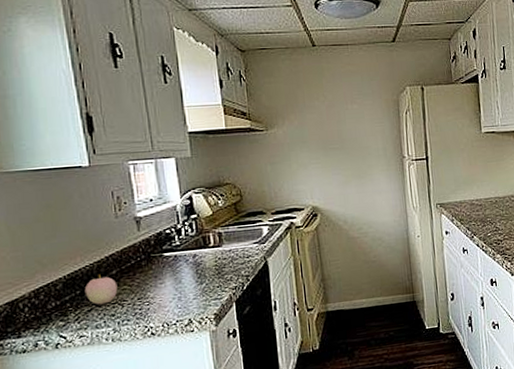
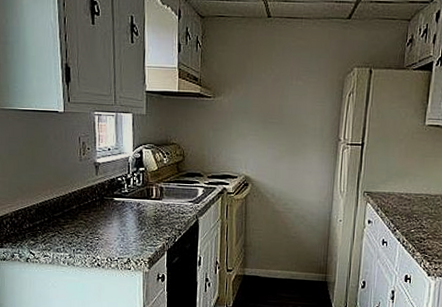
apple: present [84,274,118,305] -> none [51,207,76,233]

